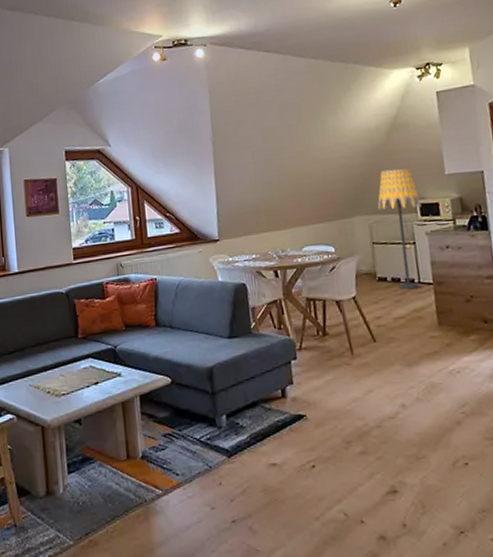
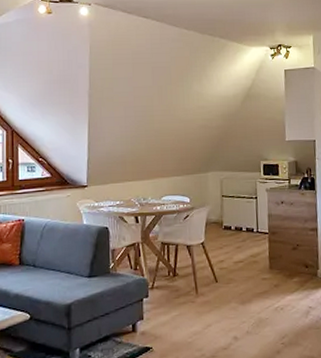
floor lamp: present [377,167,422,290] -> none [229,132,265,238]

